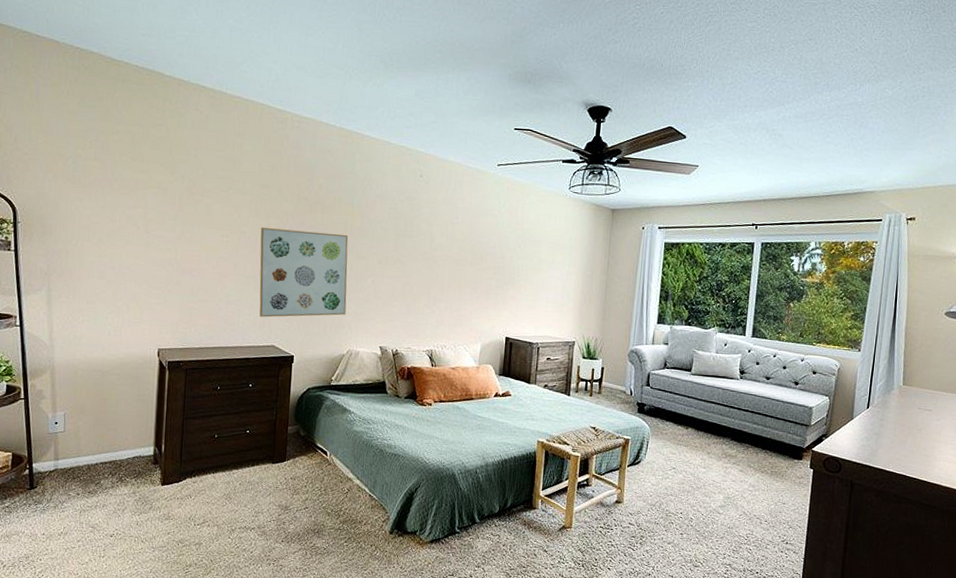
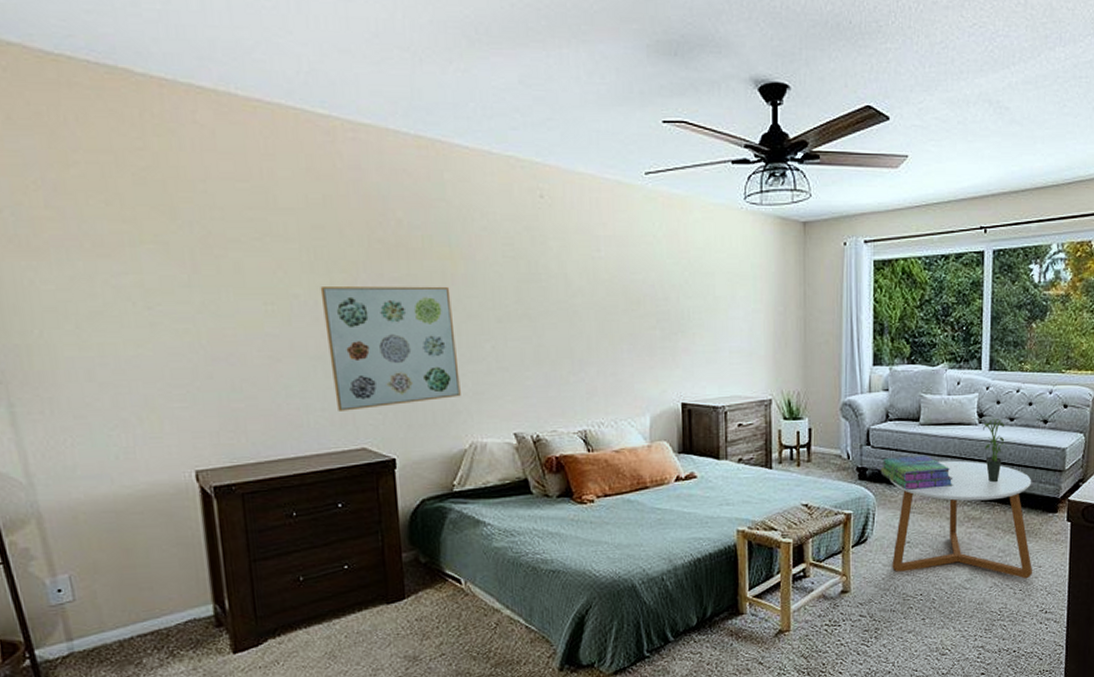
stack of books: none [656,398,716,427] -> present [880,455,953,490]
coffee table: none [659,405,782,513] -> present [889,460,1033,579]
potted plant: none [743,375,764,429] -> present [983,418,1009,483]

